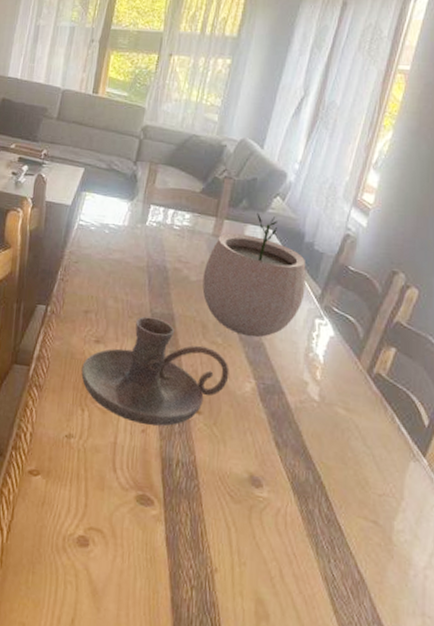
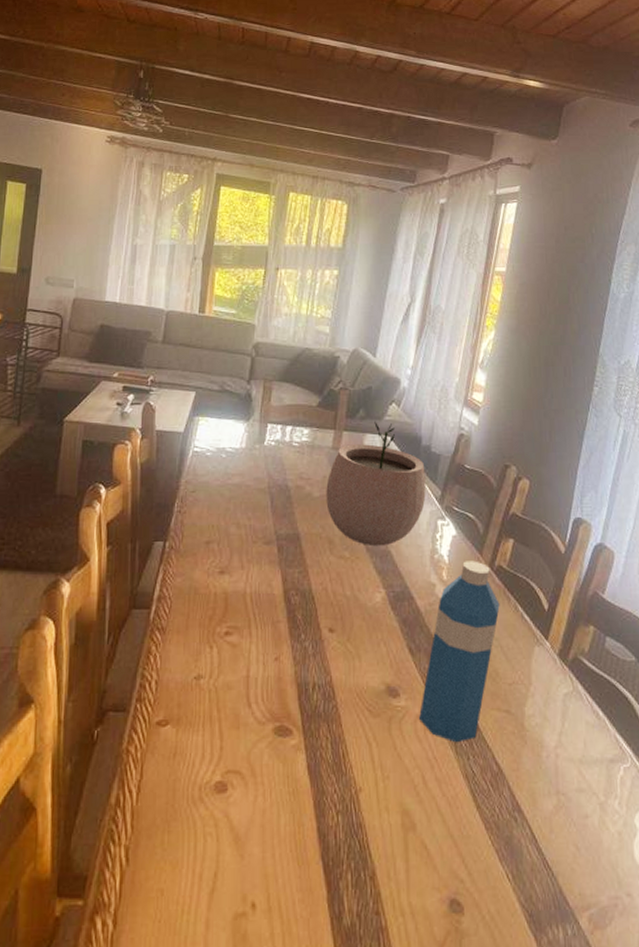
candle holder: present [81,316,230,426] -> none [207,539,359,652]
water bottle: none [281,363,375,544] -> present [419,561,500,743]

